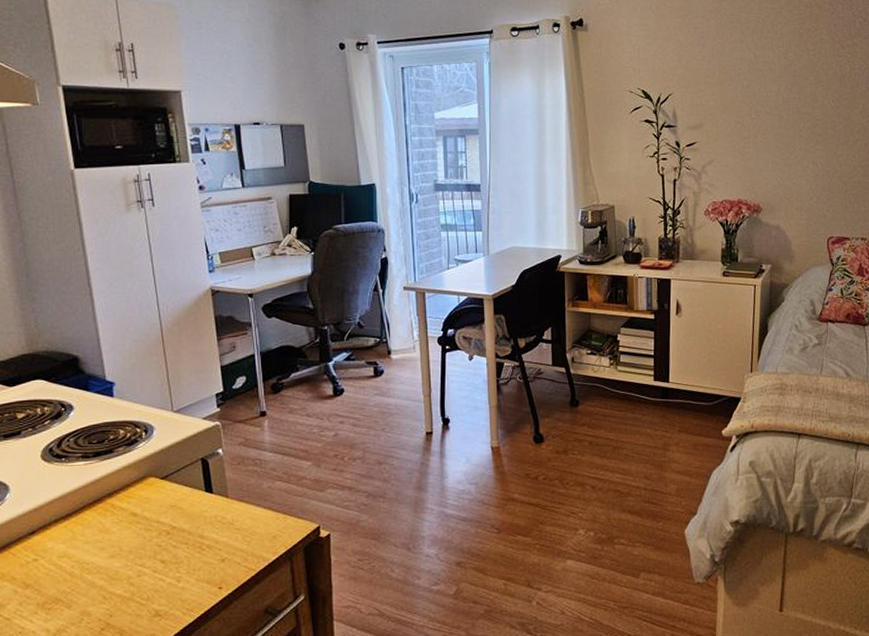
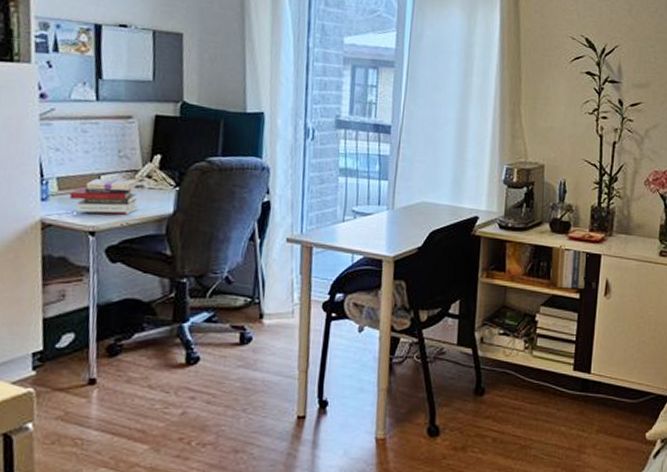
books: none [230,250,284,280] -> present [69,178,139,215]

